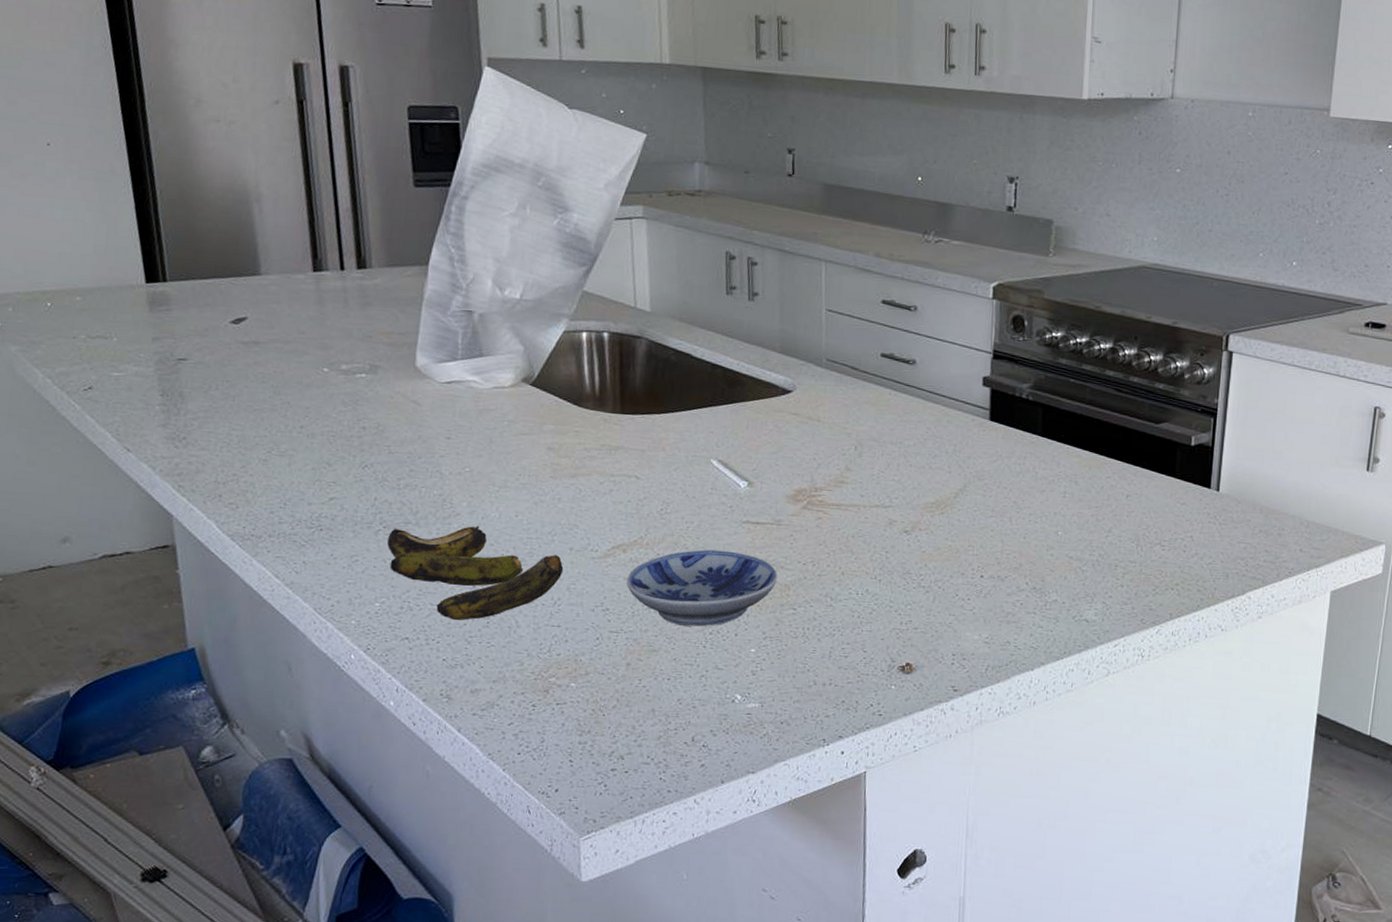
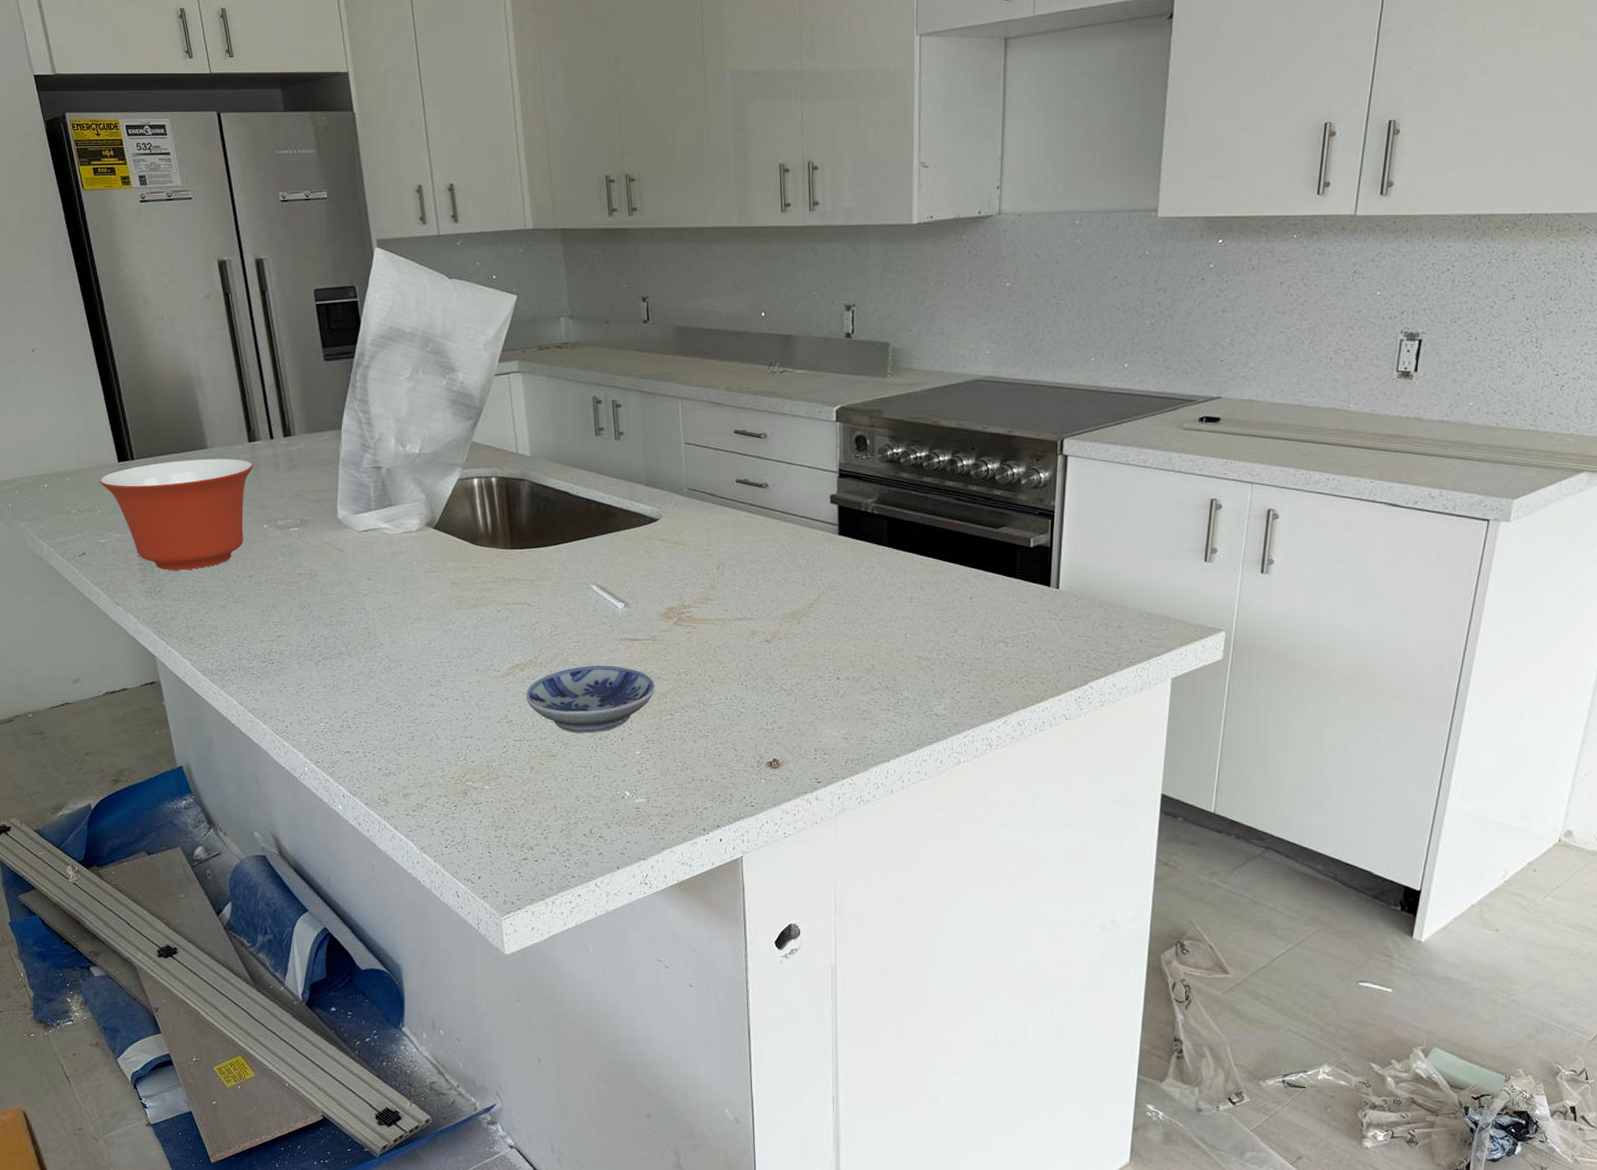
mixing bowl: none [118,286,318,415] -> present [99,458,254,570]
banana: present [387,525,564,621] -> none [327,653,472,736]

